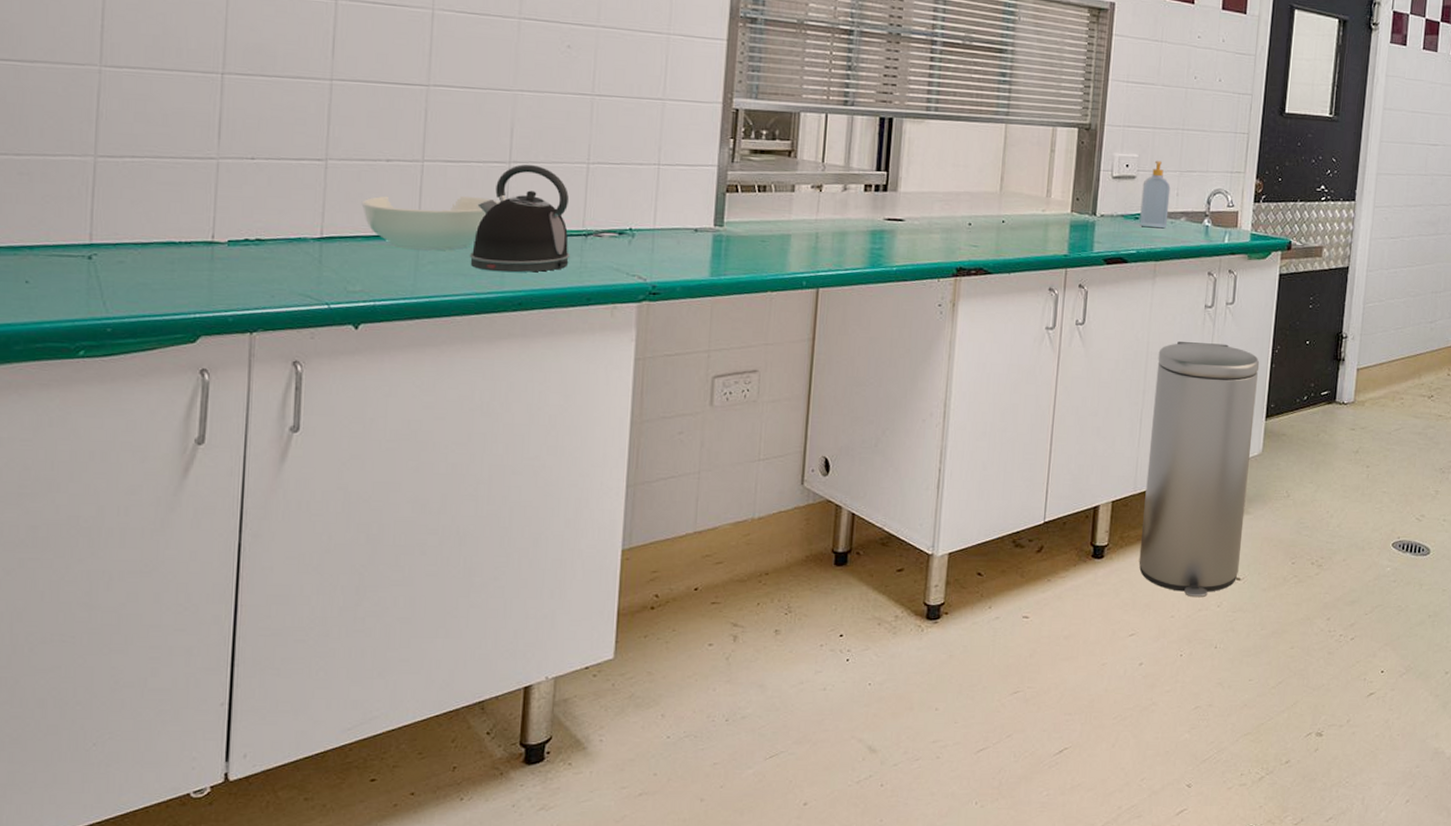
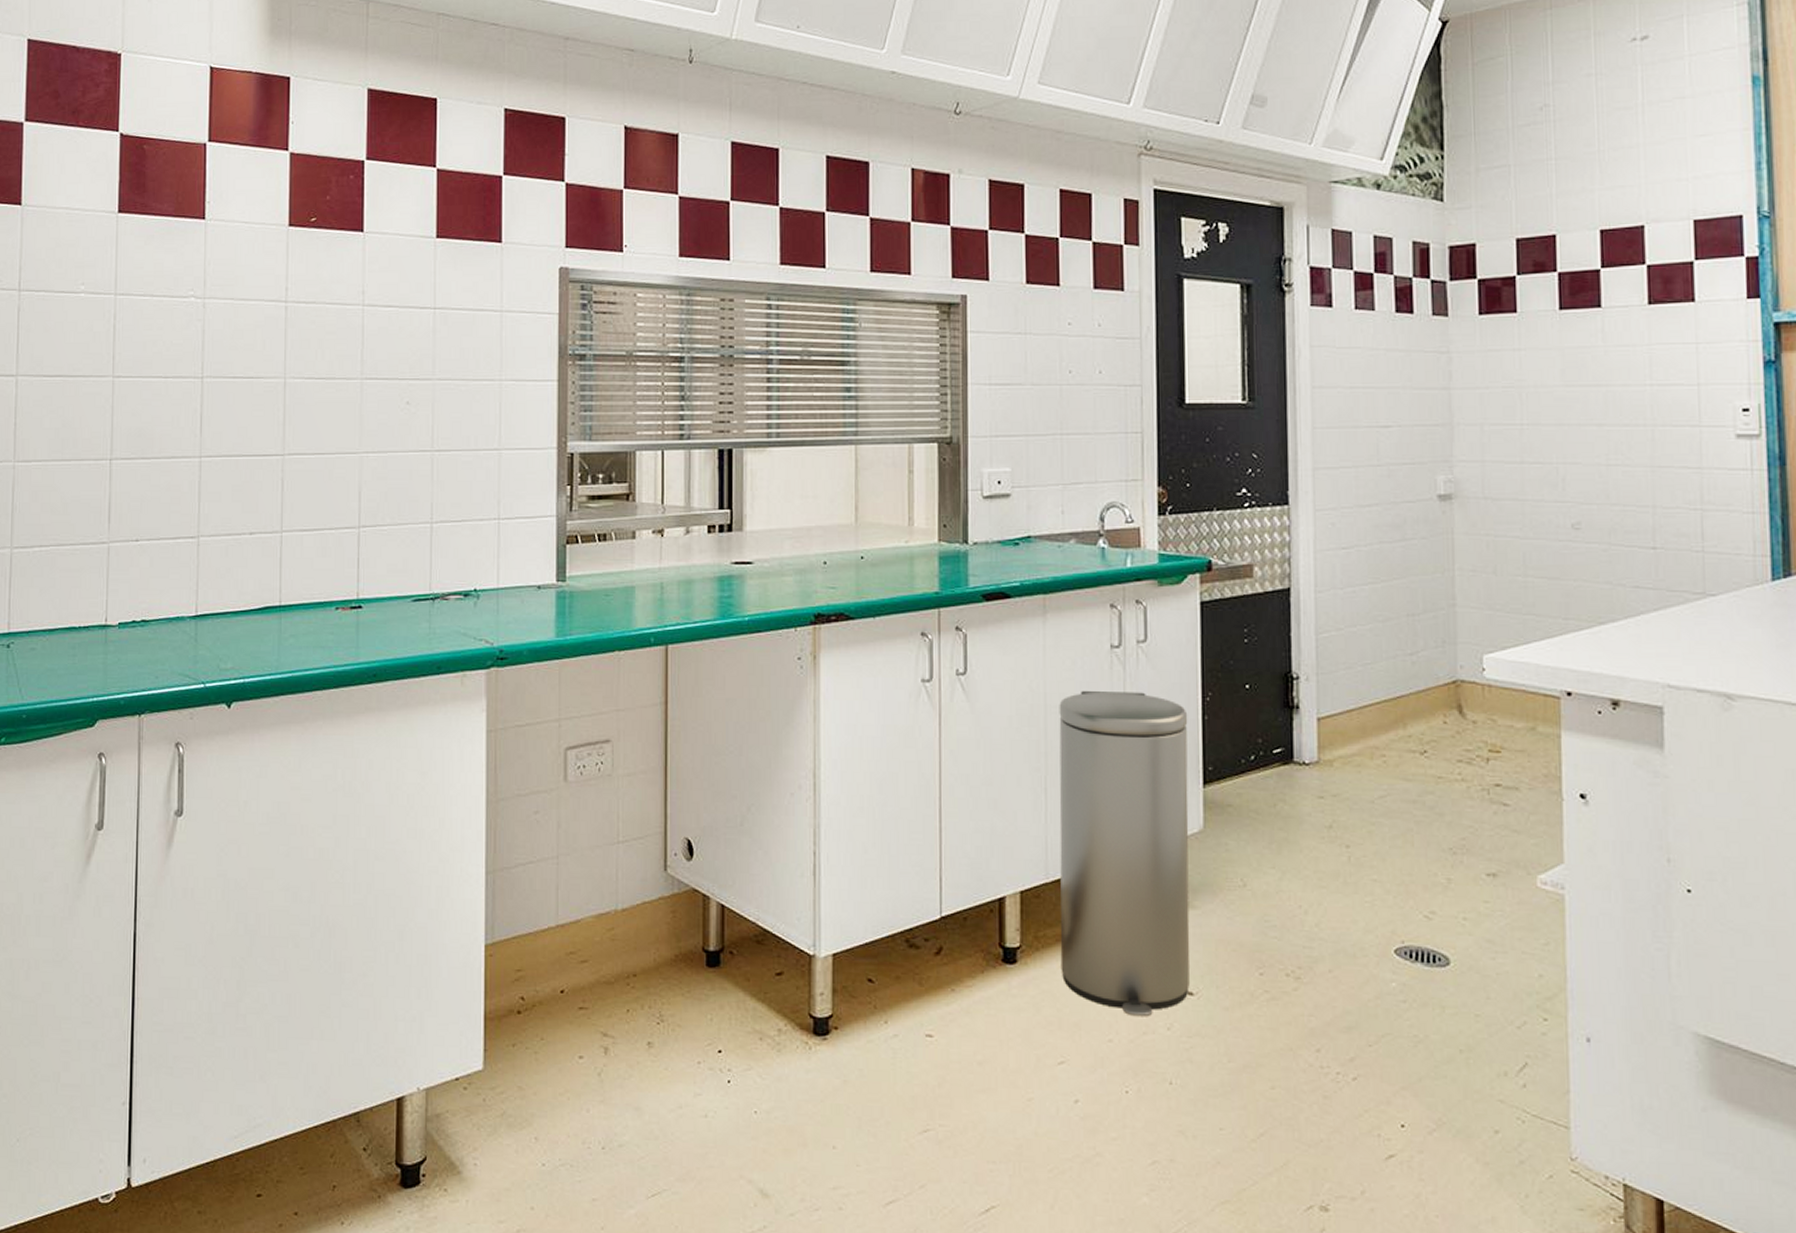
bowl: present [361,195,501,251] -> none [229,564,353,624]
kettle: present [469,164,571,273] -> none [326,529,420,643]
soap bottle: present [1139,160,1171,229] -> none [1019,473,1054,554]

